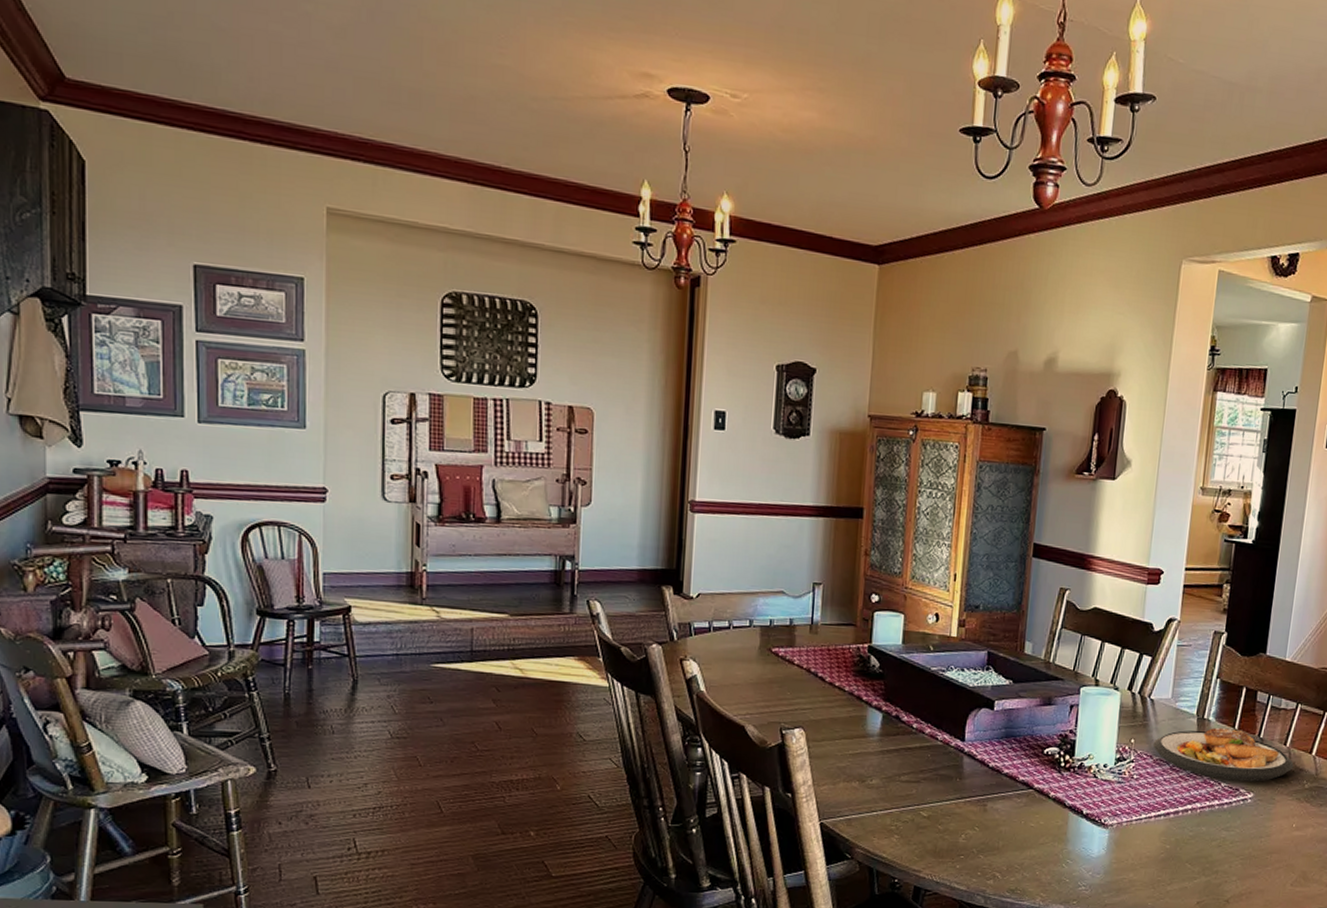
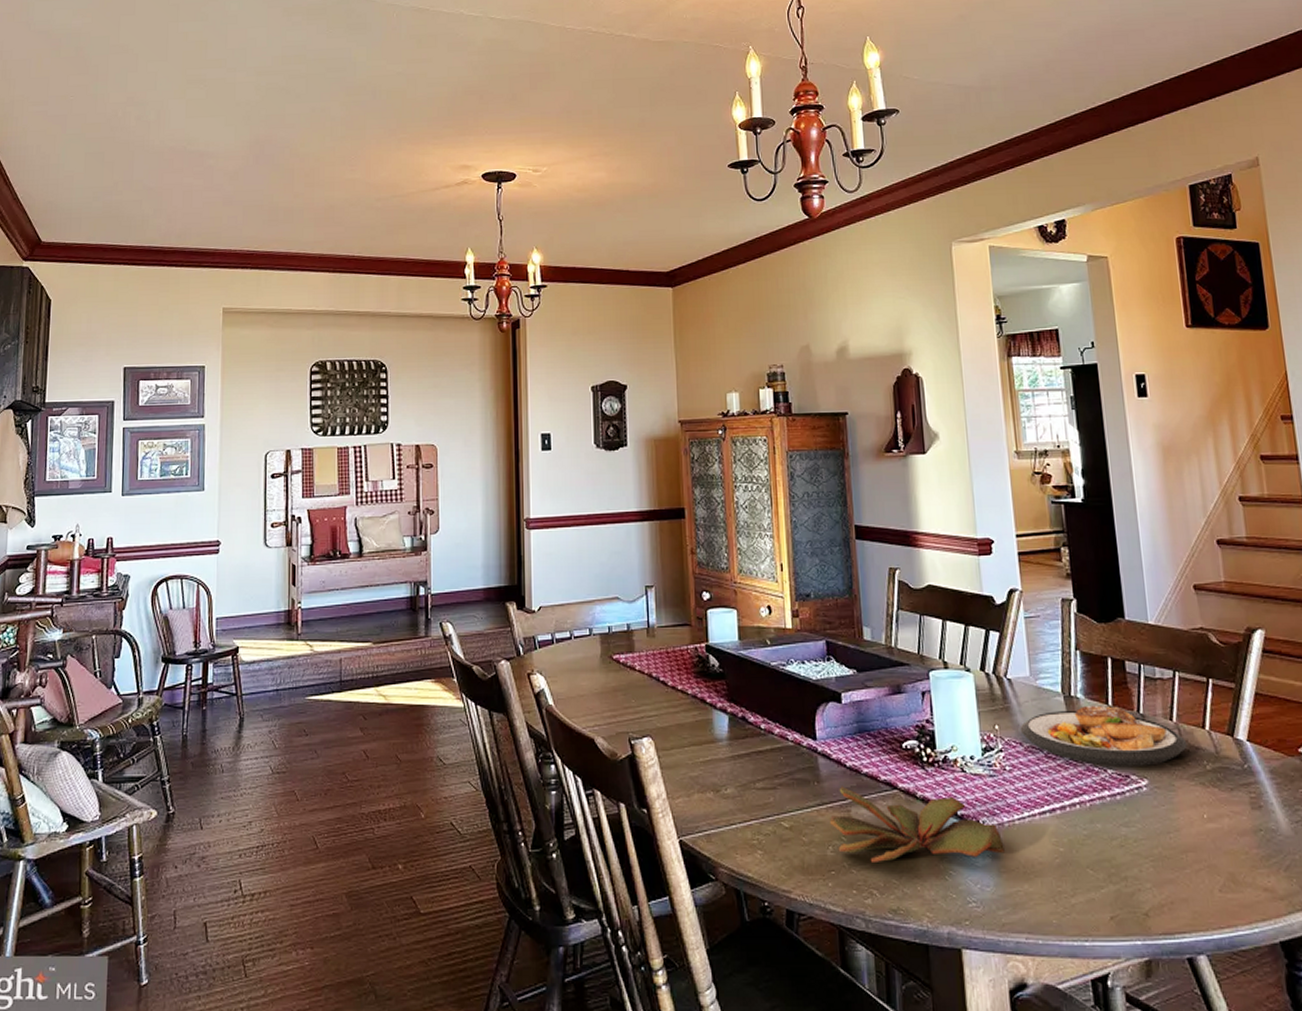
succulent plant: none [966,783,1119,851] -> present [830,786,1005,864]

